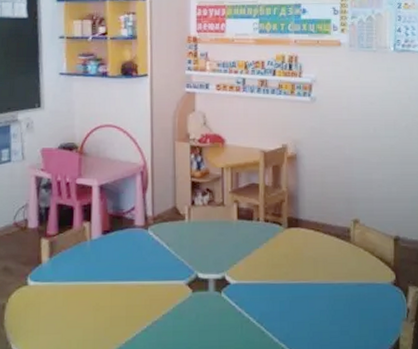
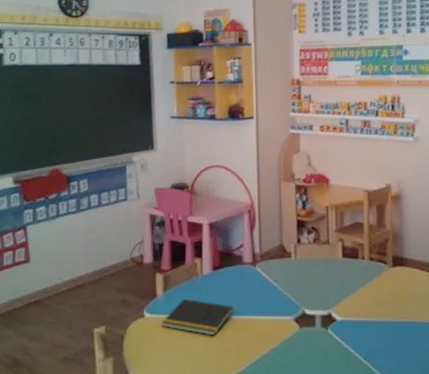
notepad: none [46,264,124,303] -> present [161,298,234,336]

